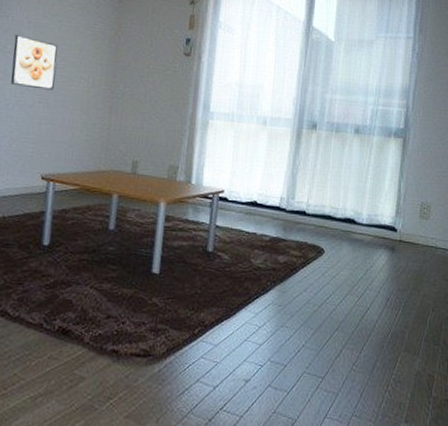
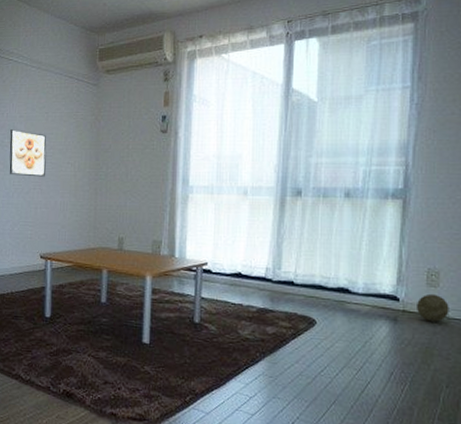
decorative ball: none [411,225,437,251] -> present [417,293,449,322]

